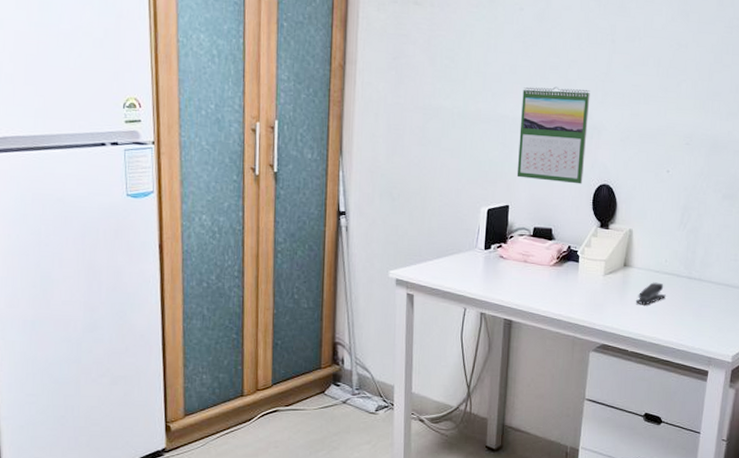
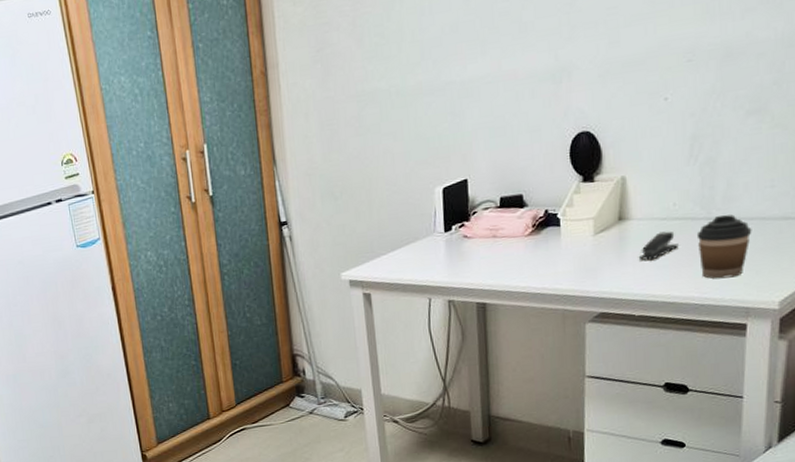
calendar: present [516,86,590,184] -> none [469,28,555,147]
coffee cup: none [679,277,719,330] -> present [696,214,752,279]

